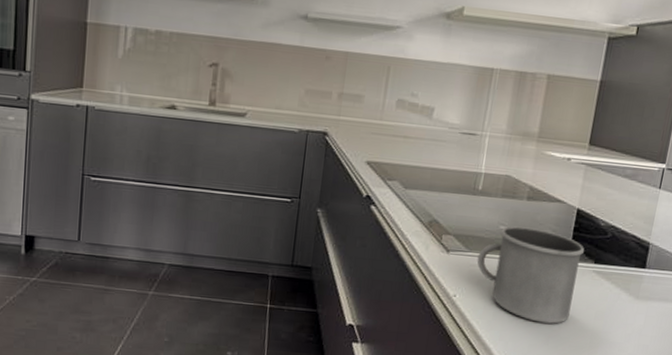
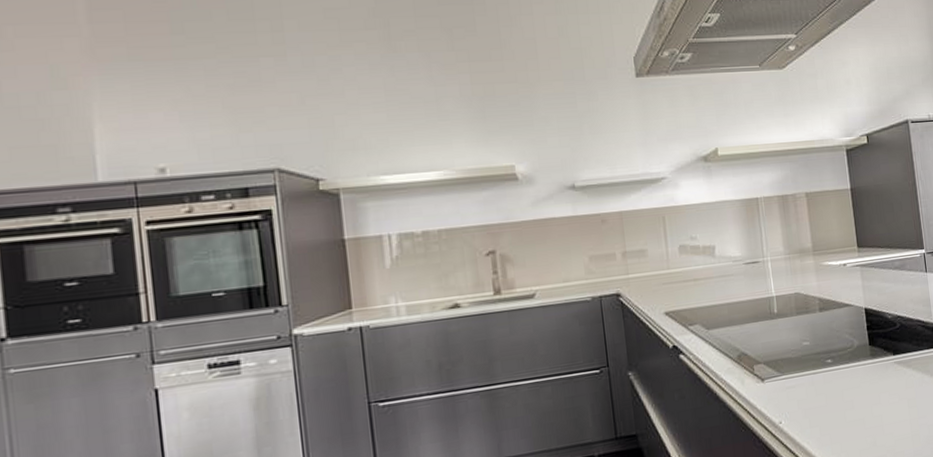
mug: present [477,226,585,324] -> none [791,335,887,427]

